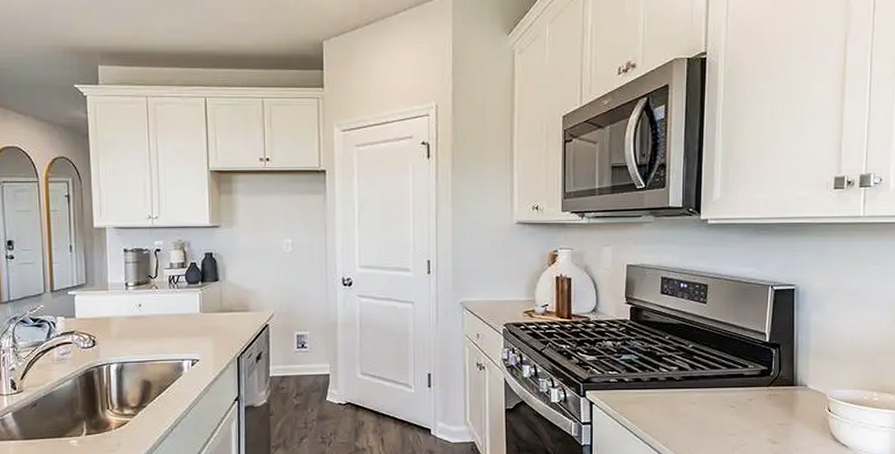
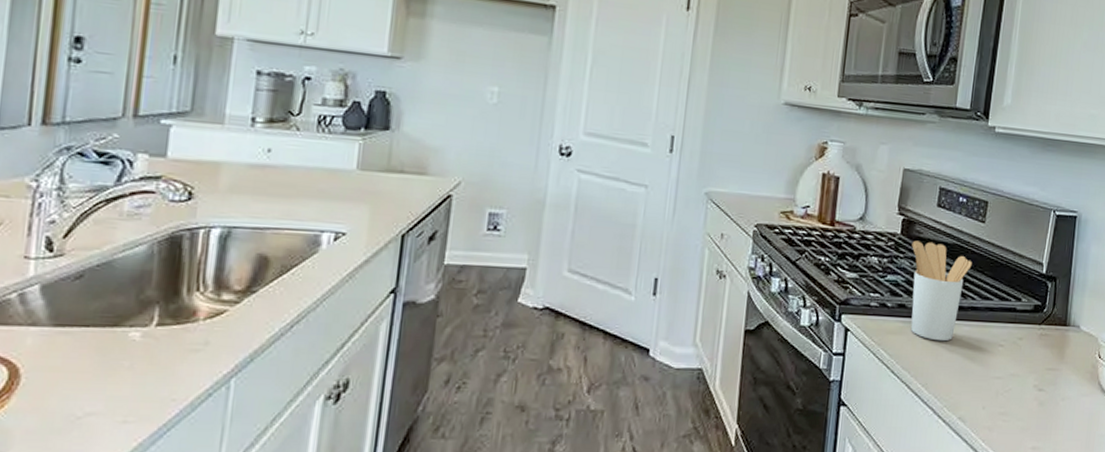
utensil holder: none [641,324,698,407] -> present [910,240,972,342]

